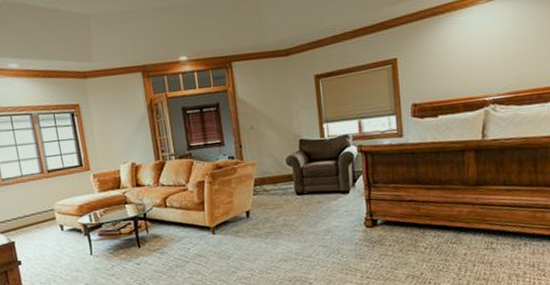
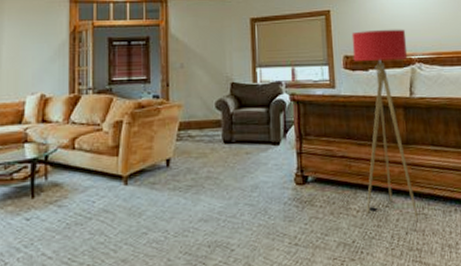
floor lamp: none [420,70,487,253] -> present [351,29,419,220]

